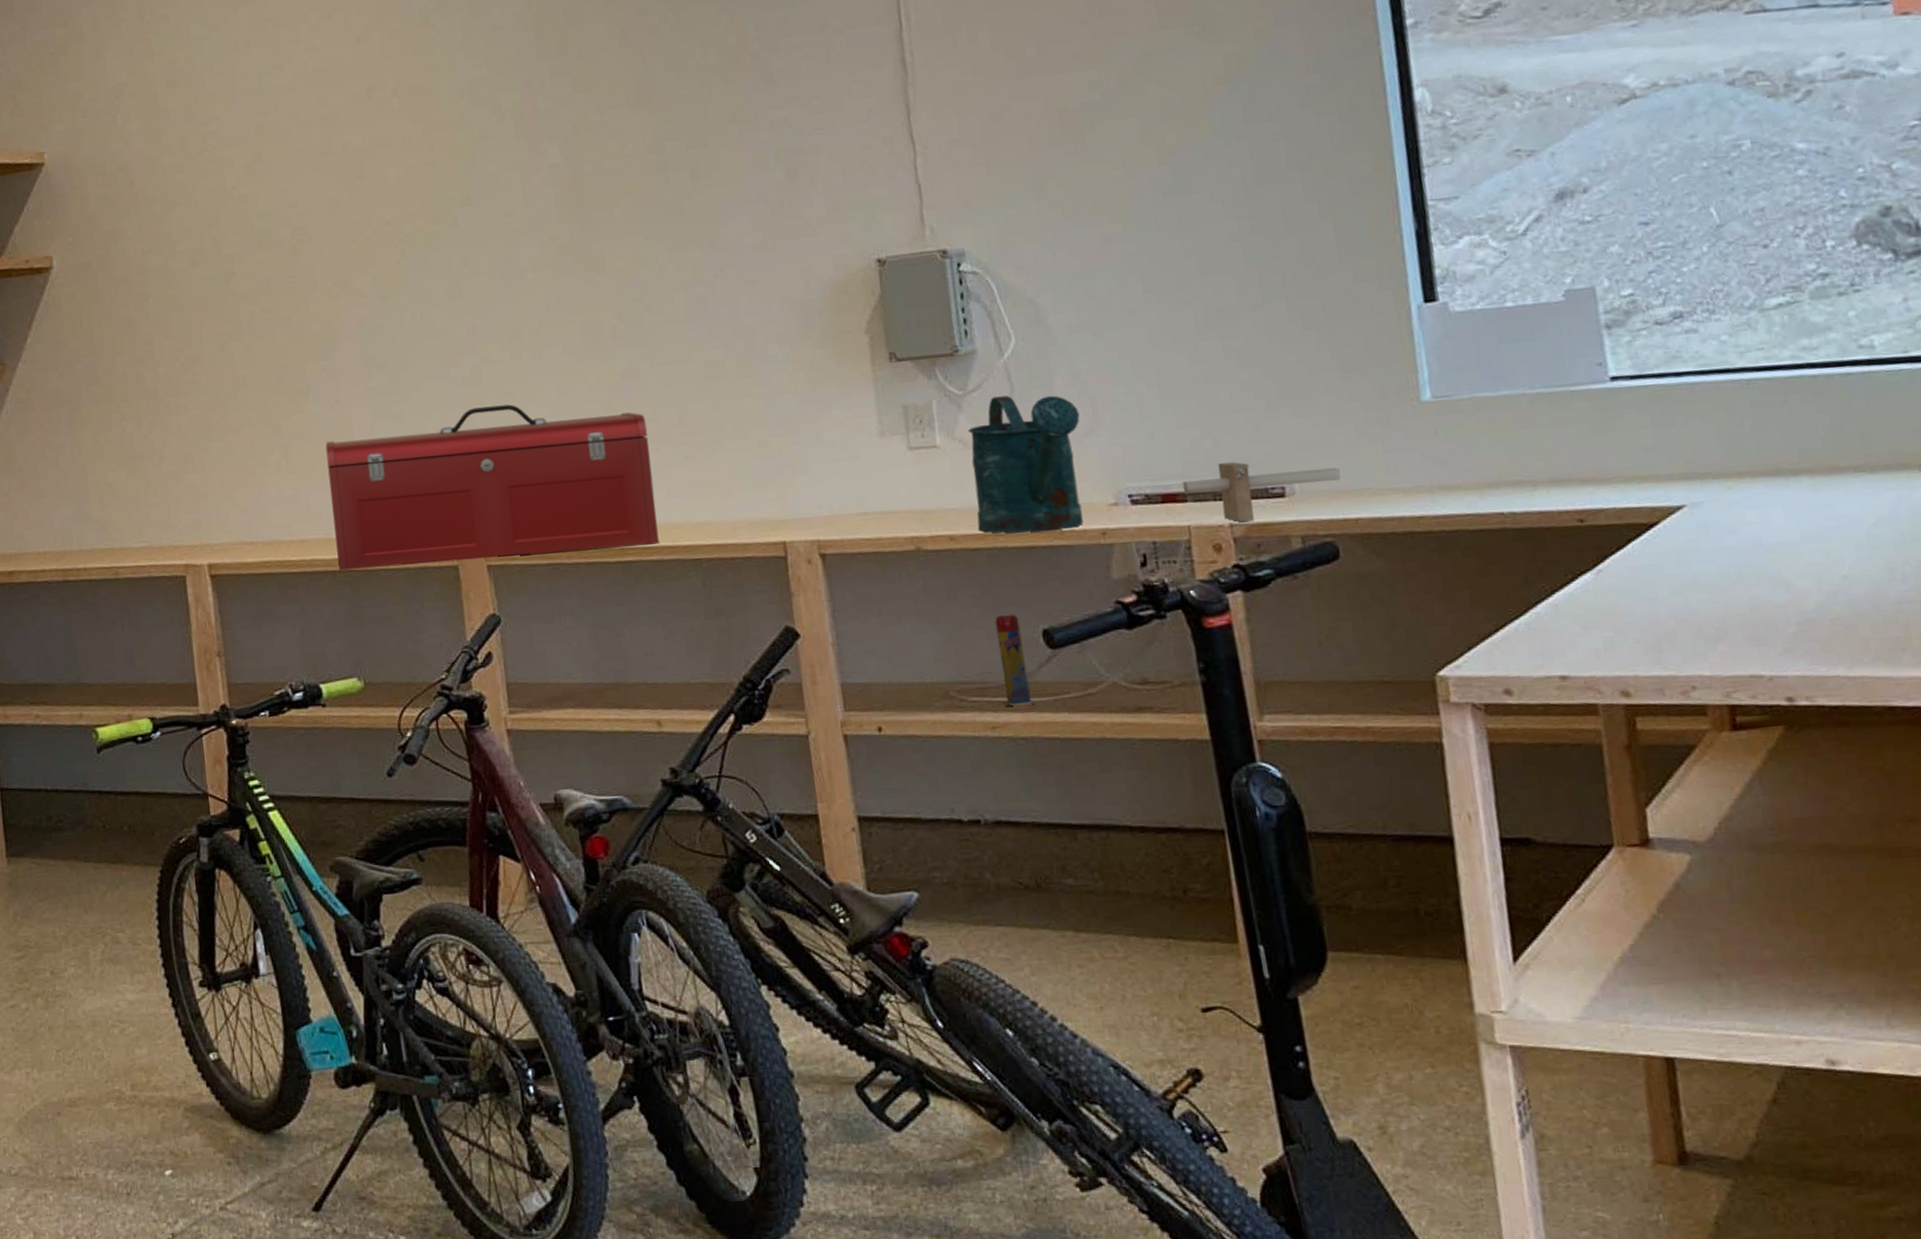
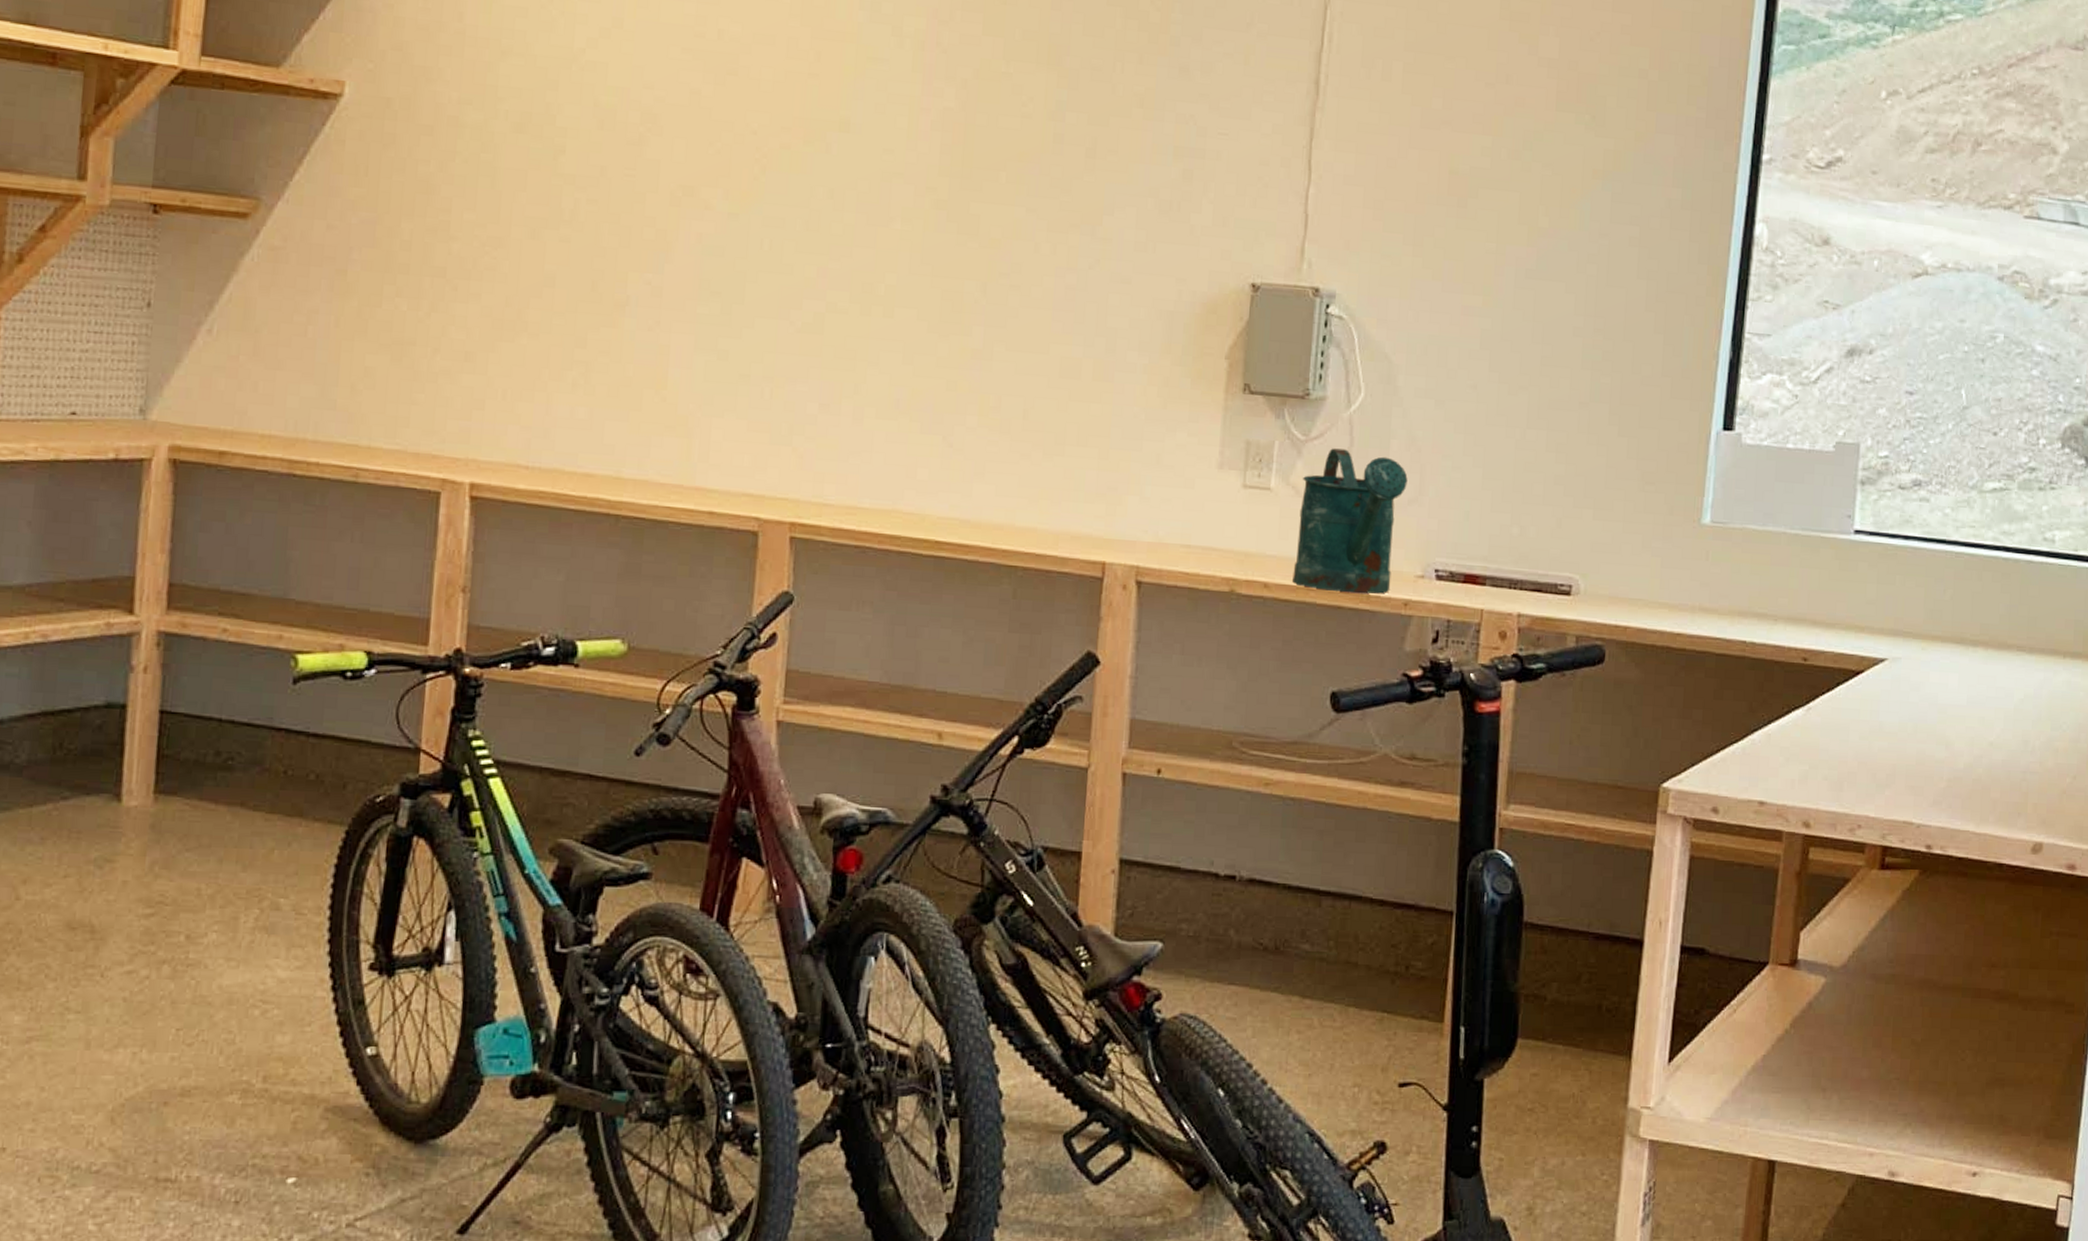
toolbox: present [325,404,659,571] -> none [623,359,989,543]
spray can: present [995,614,1036,707] -> none [1280,671,1312,766]
clamp: present [1182,462,1341,522] -> none [1484,552,1621,613]

